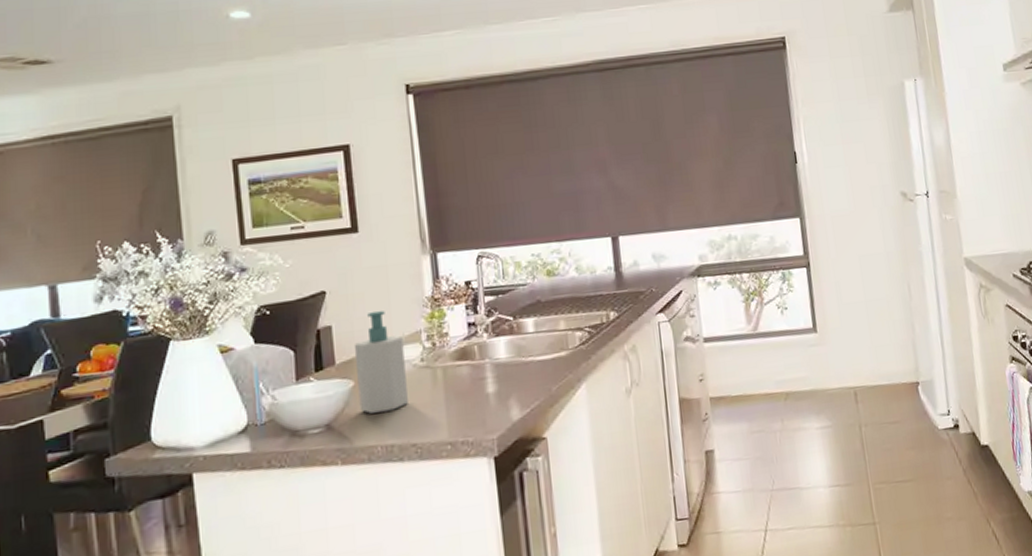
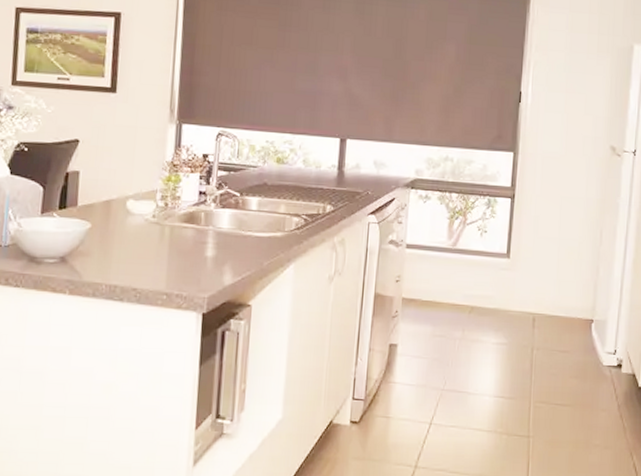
soap bottle: present [354,311,410,414] -> none [92,166,140,256]

